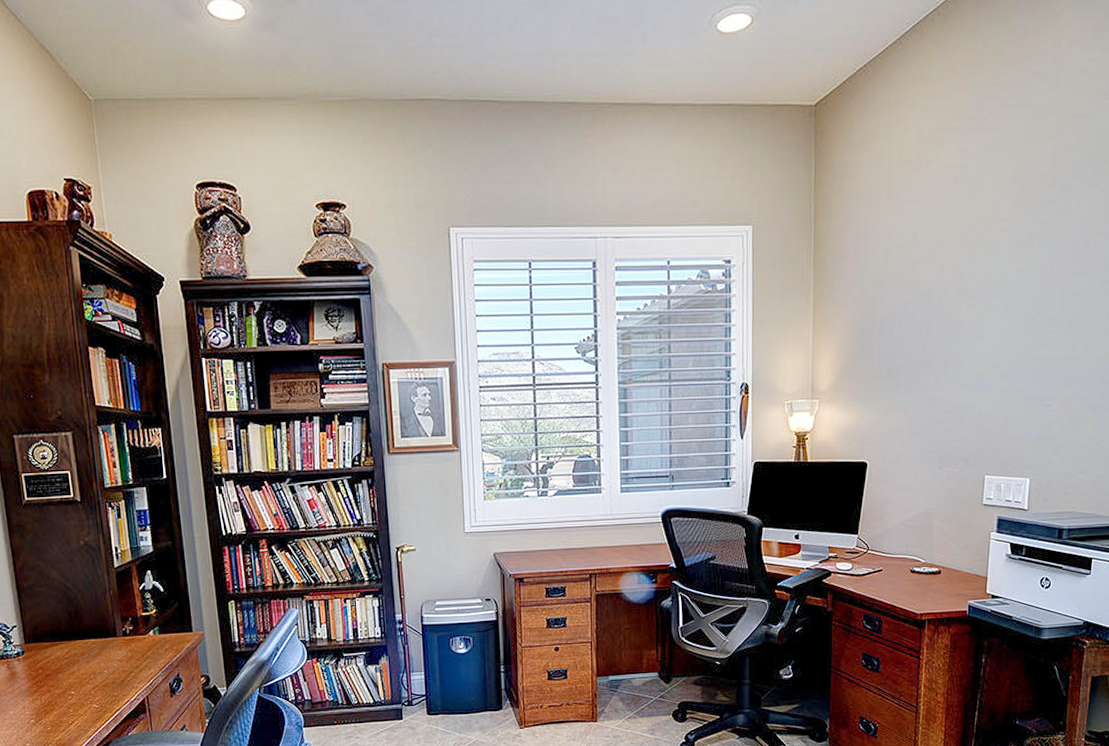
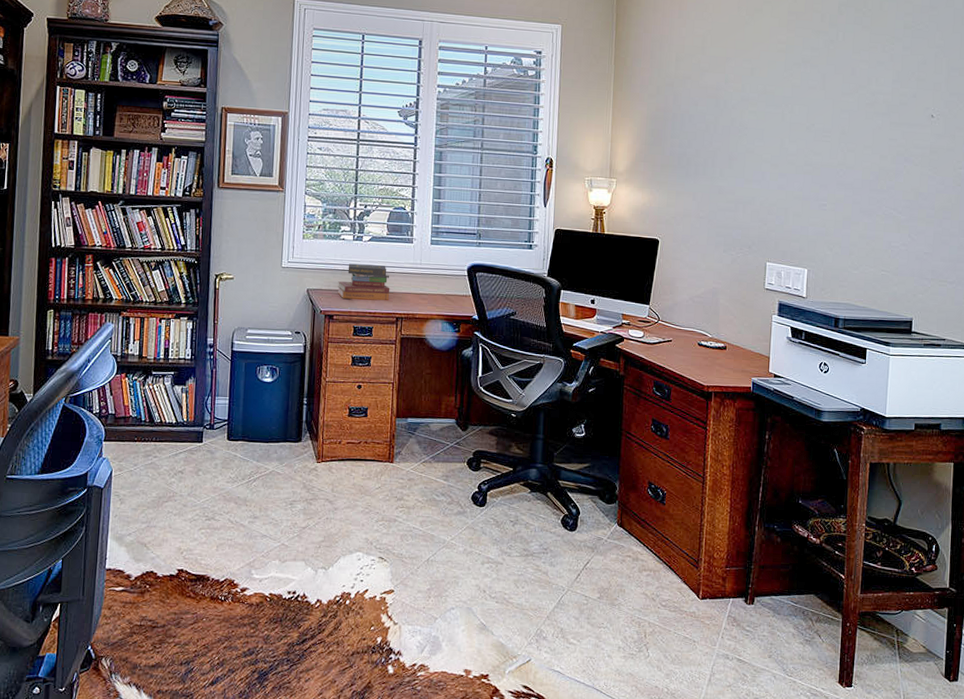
books: none [525,520,581,559] -> present [337,263,390,301]

